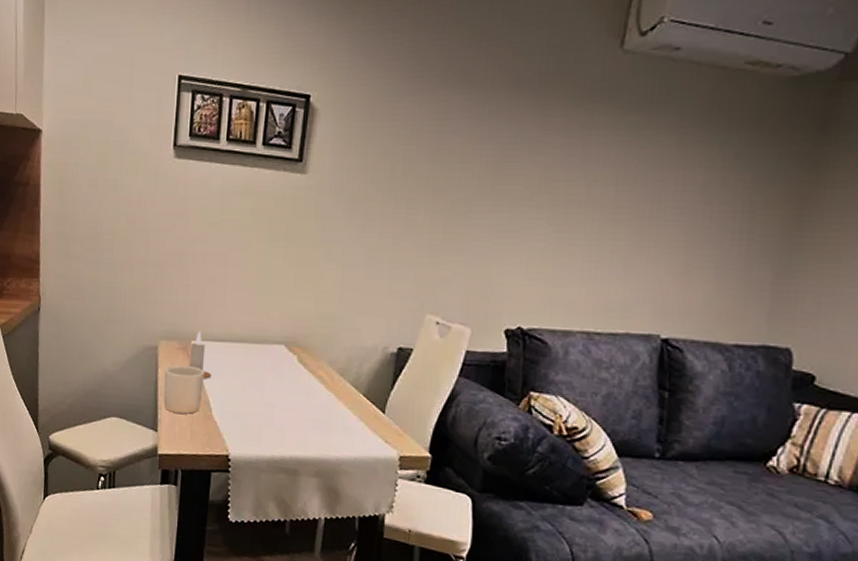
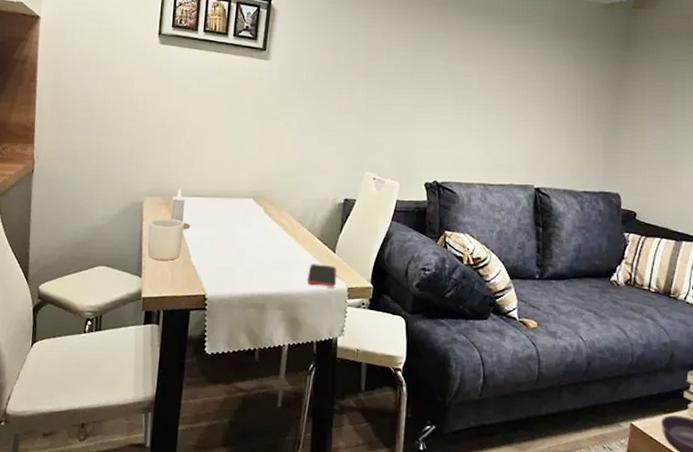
smartphone: none [348,425,386,454] -> present [307,263,336,287]

